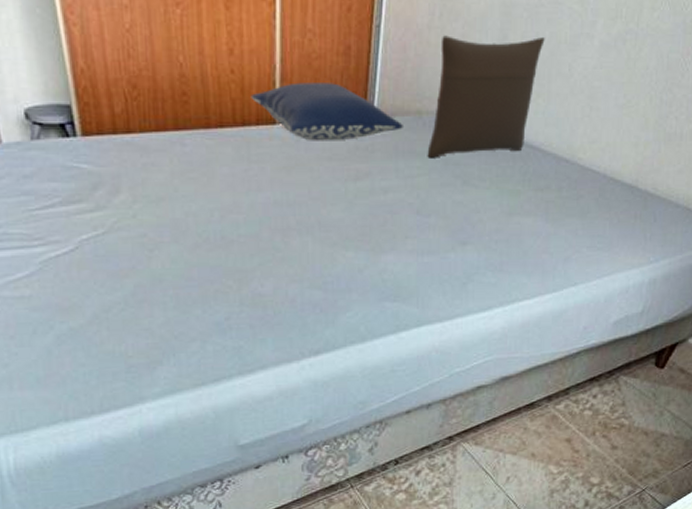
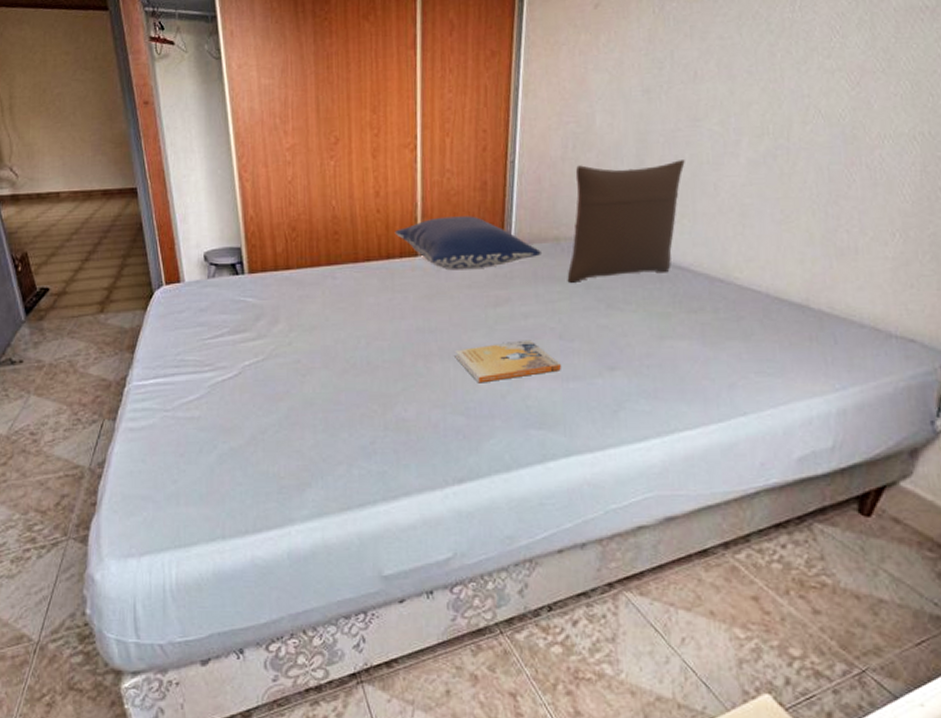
book: none [313,215,417,258] -> present [454,340,561,383]

